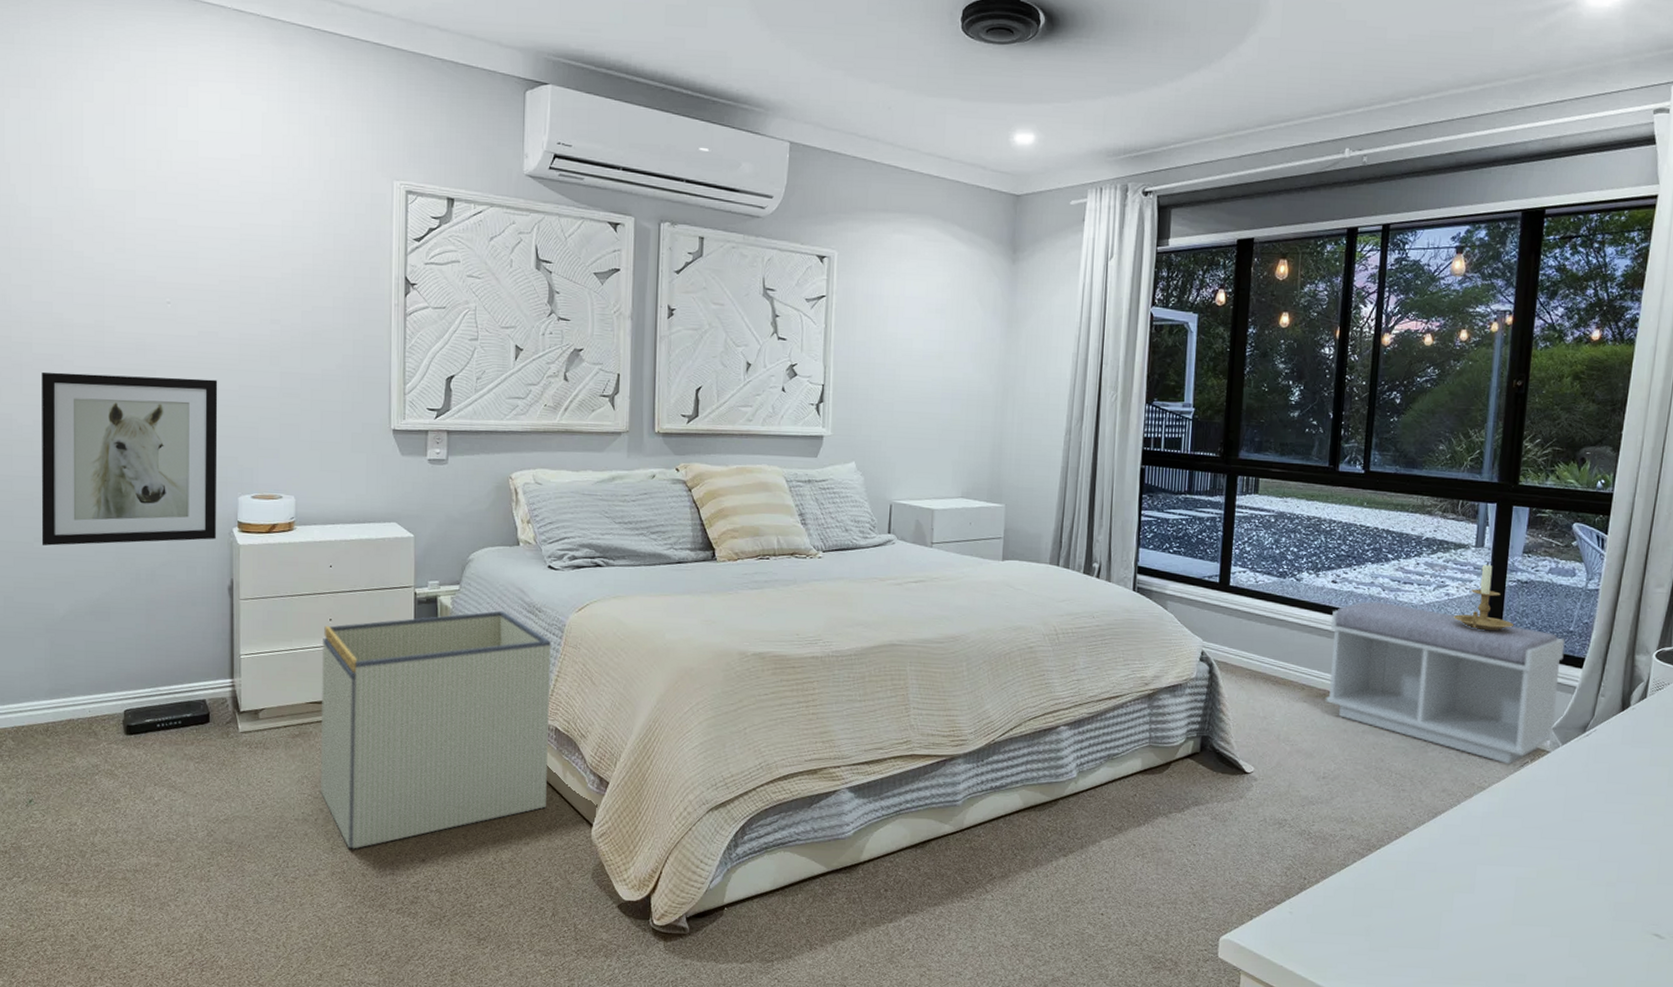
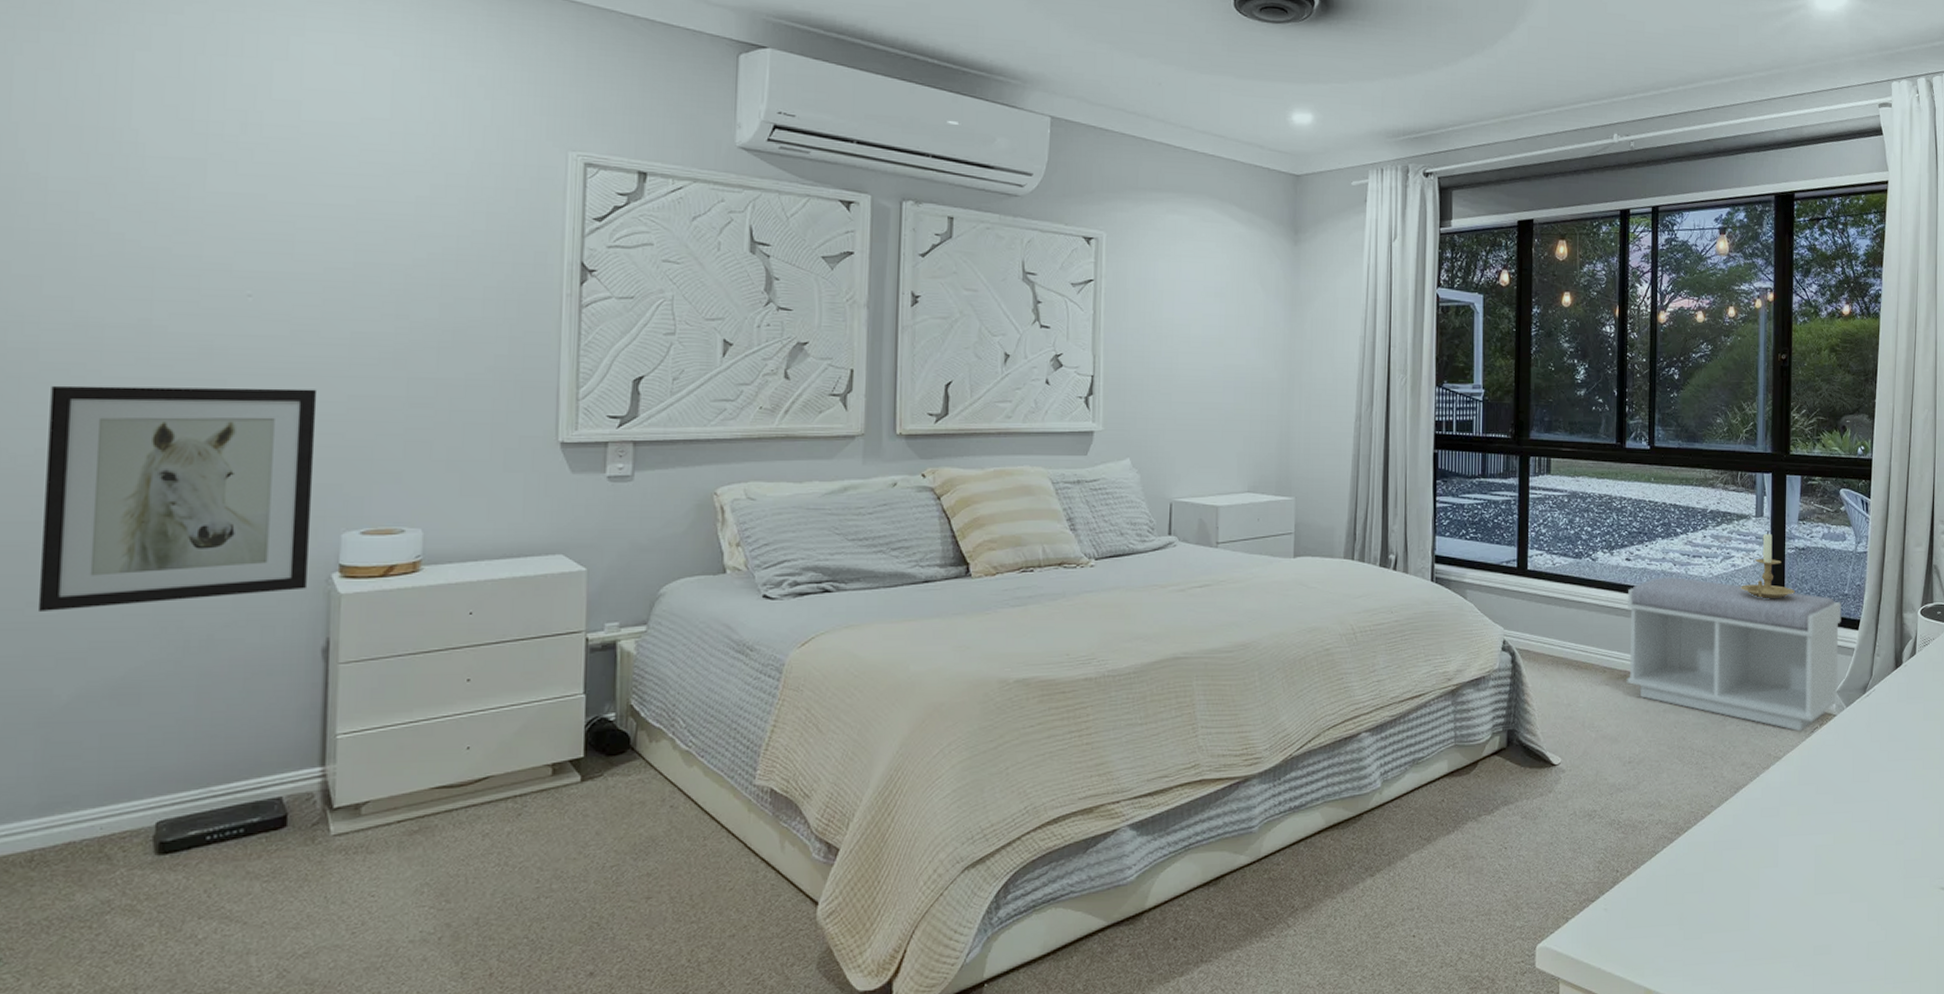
storage bin: present [320,610,551,849] -> none [447,653,766,971]

